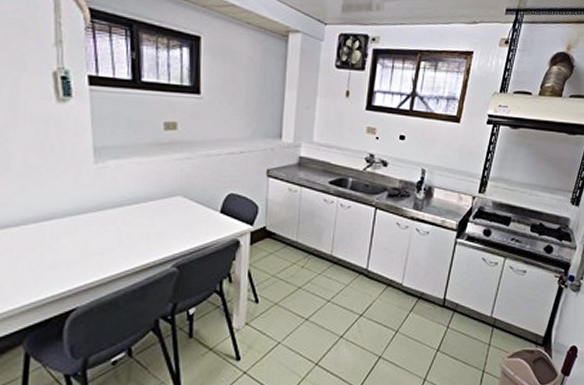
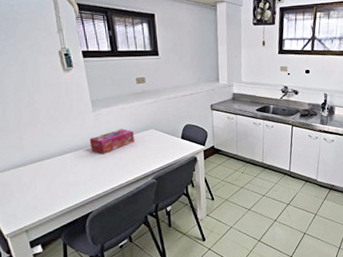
tissue box: none [84,191,152,226] -> present [89,129,134,154]

